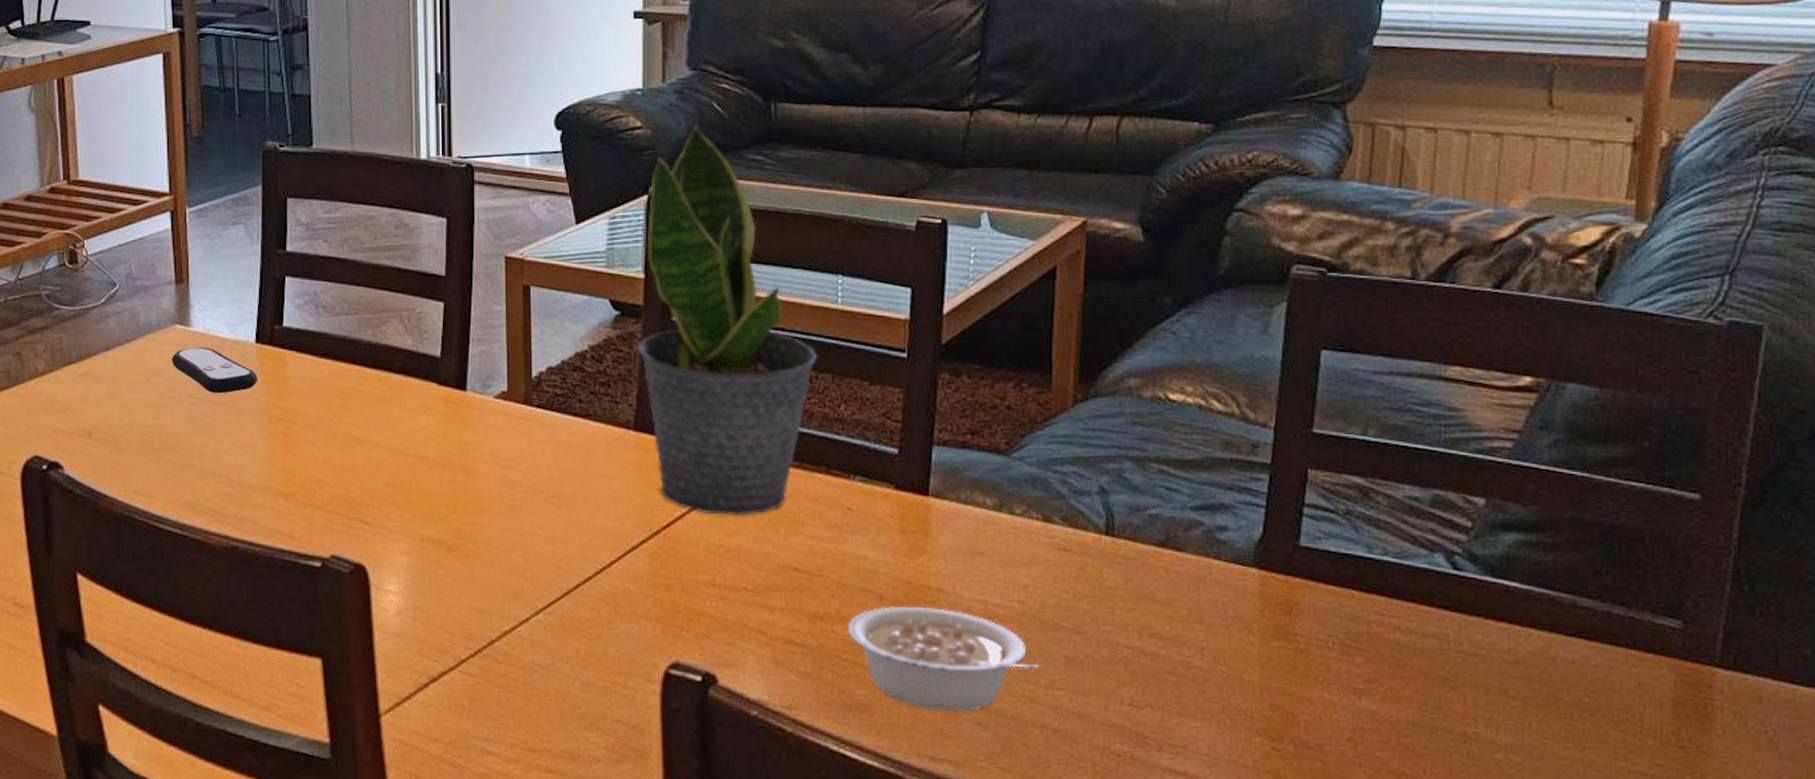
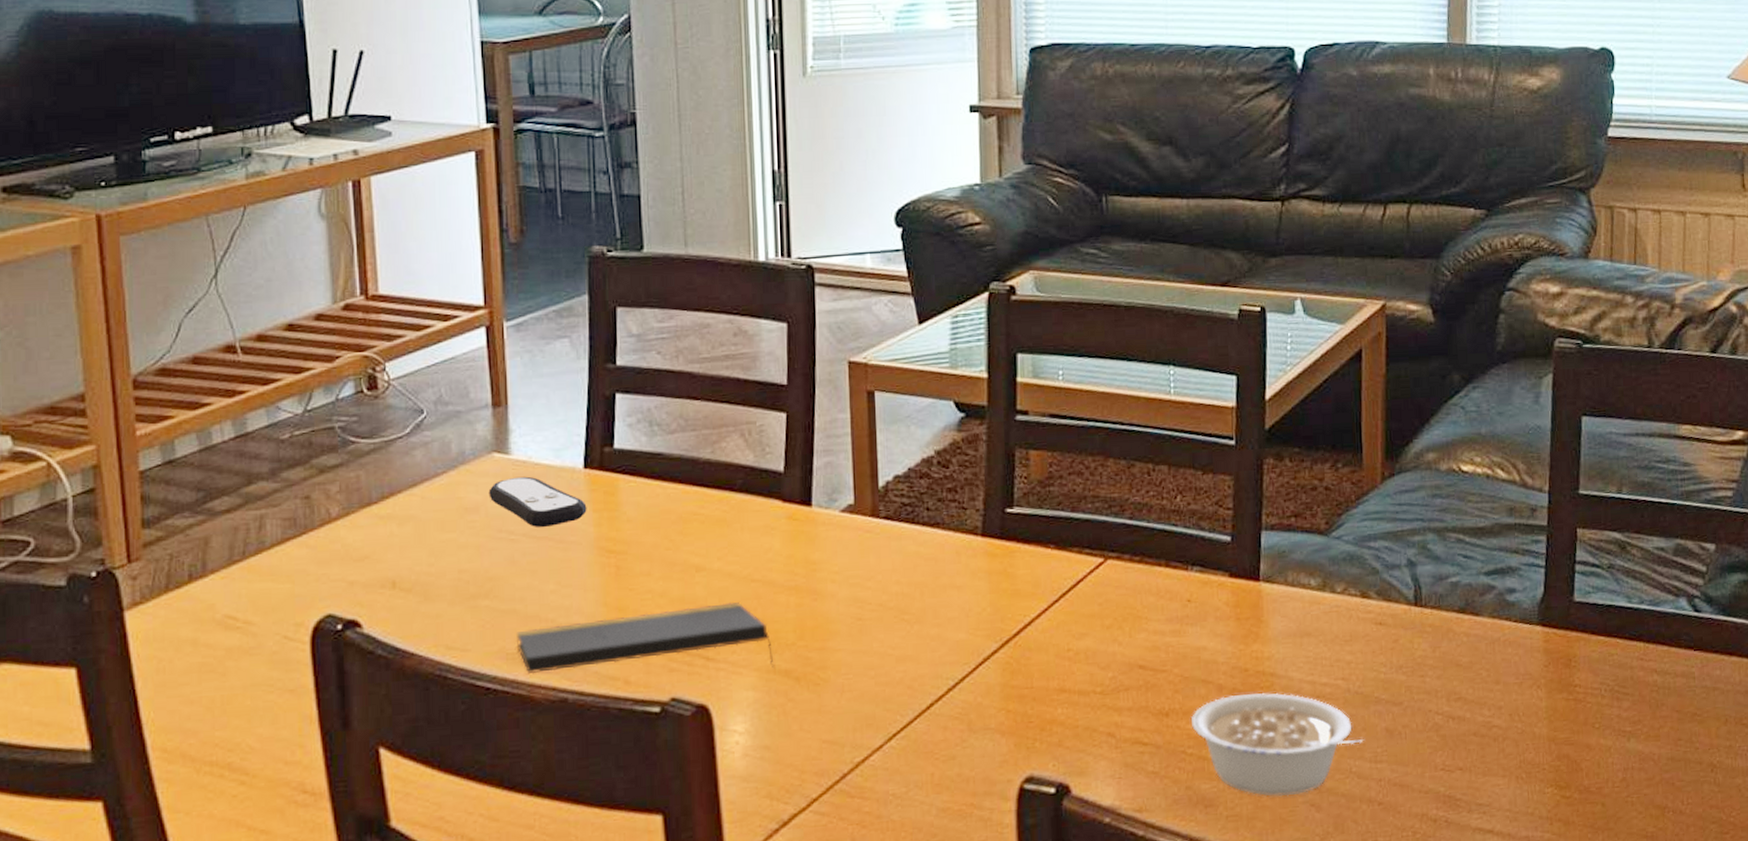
notepad: none [194,474,428,537] -> present [516,602,774,675]
potted plant: present [637,124,818,516] -> none [982,219,1155,617]

